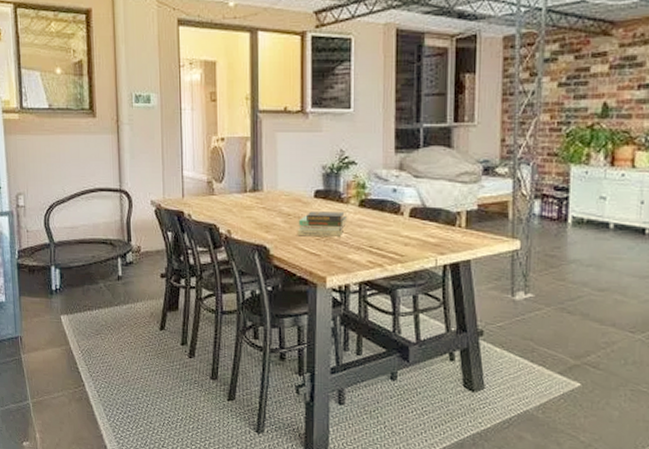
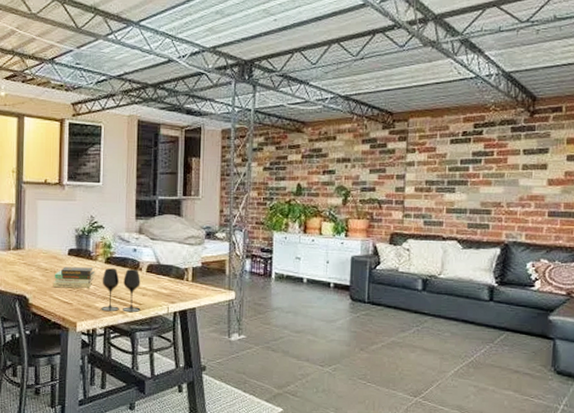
wine glass: none [355,213,402,266] -> present [101,268,141,313]

